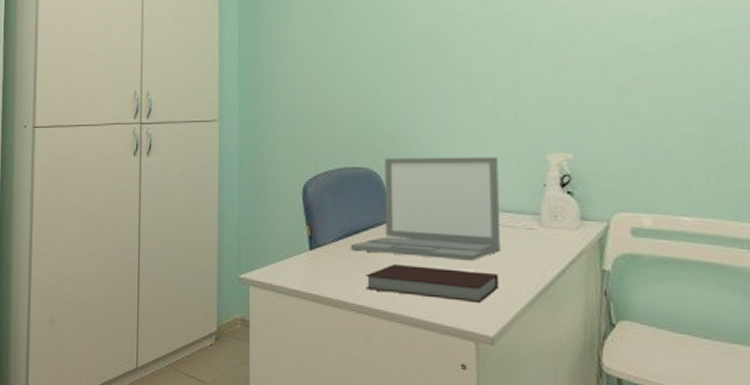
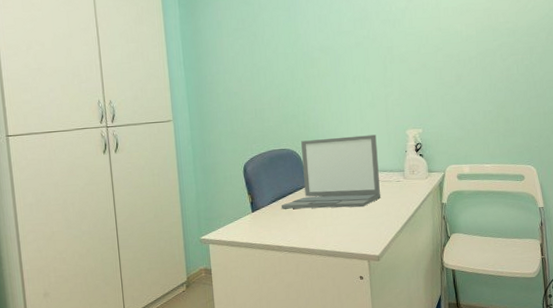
notebook: present [366,263,499,302] -> none [293,213,381,236]

